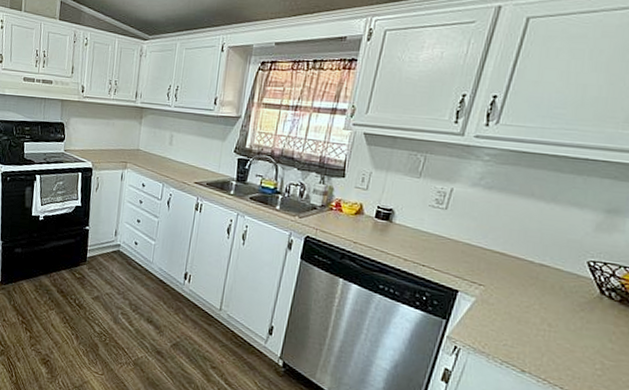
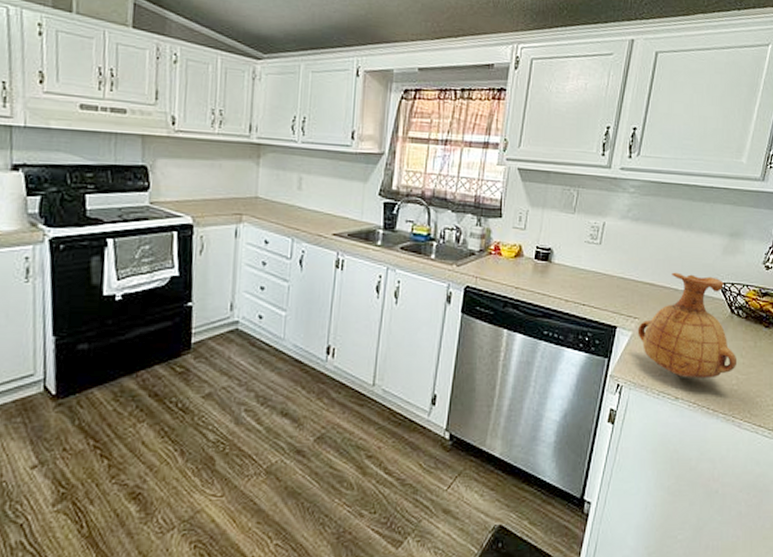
vase: none [481,244,603,358] -> present [637,272,736,378]

